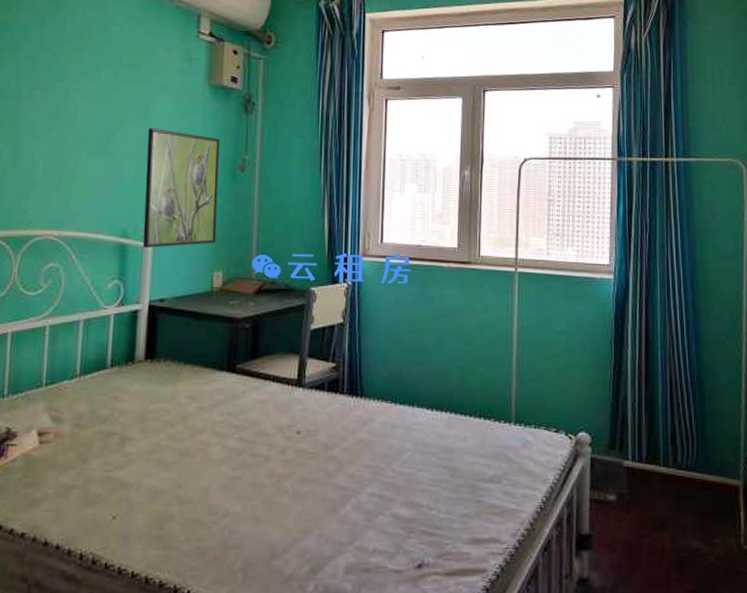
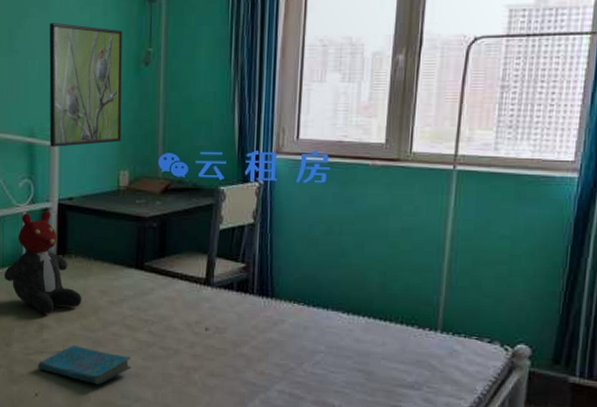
teddy bear: none [85,313,170,424] -> present [4,210,82,314]
cover: none [116,458,221,500] -> present [37,345,132,384]

